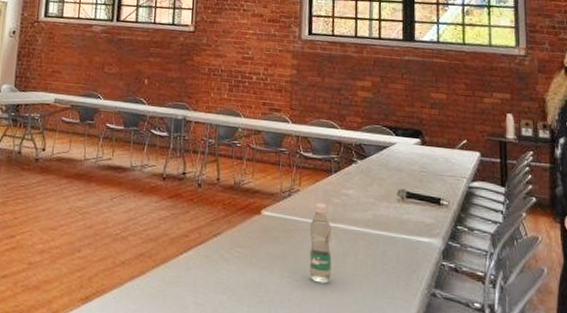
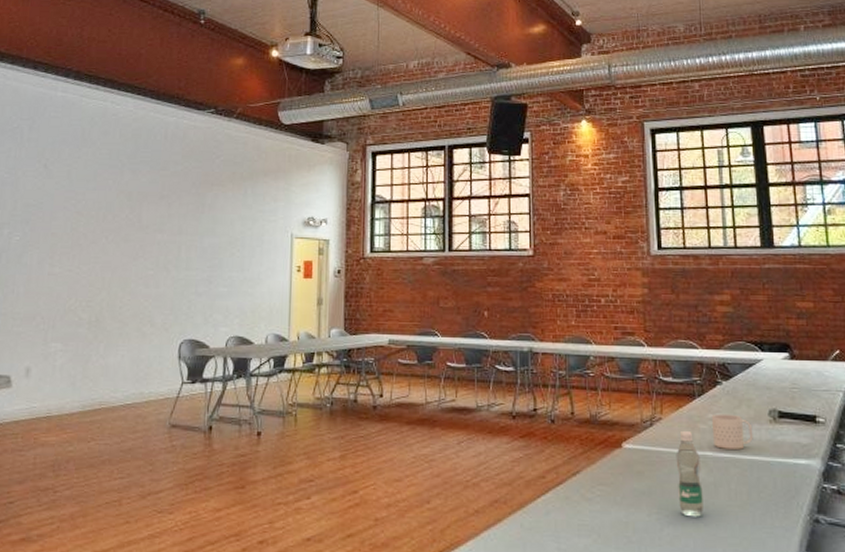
mug: none [345,189,382,224] -> present [711,413,753,449]

